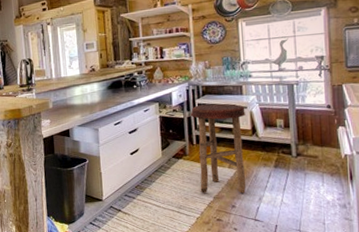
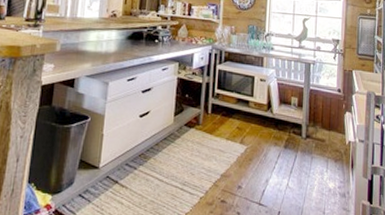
stool: present [190,103,246,194] -> none [208,71,264,173]

